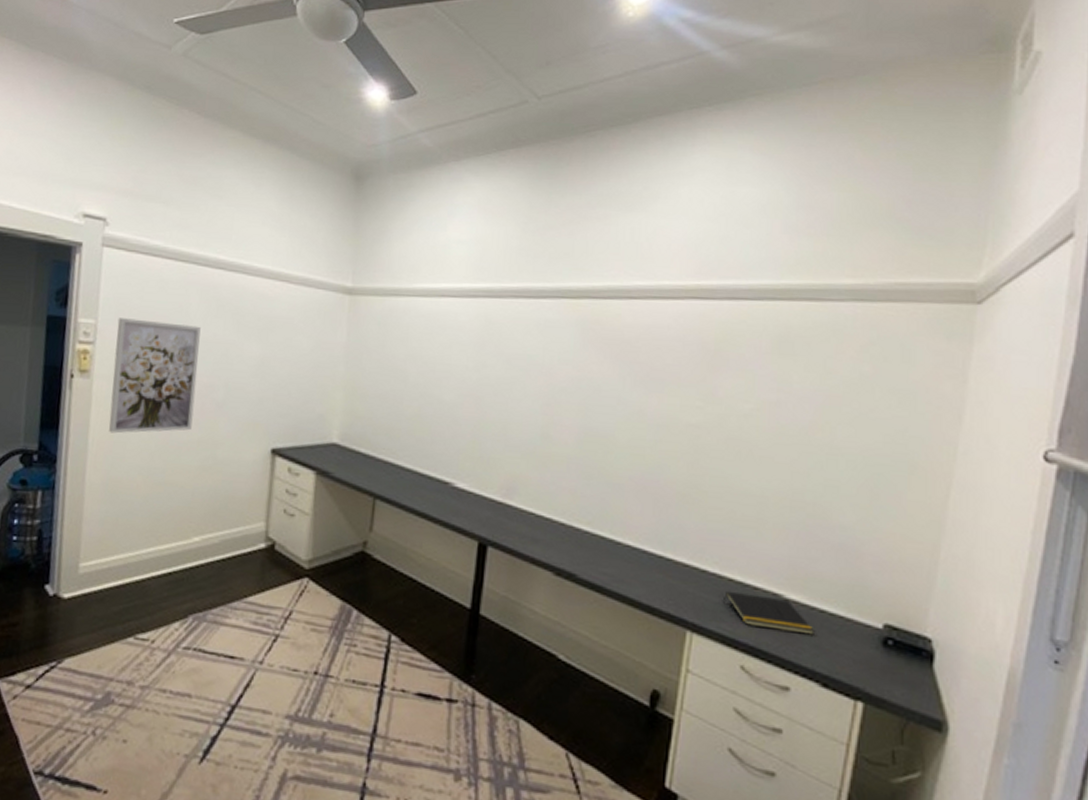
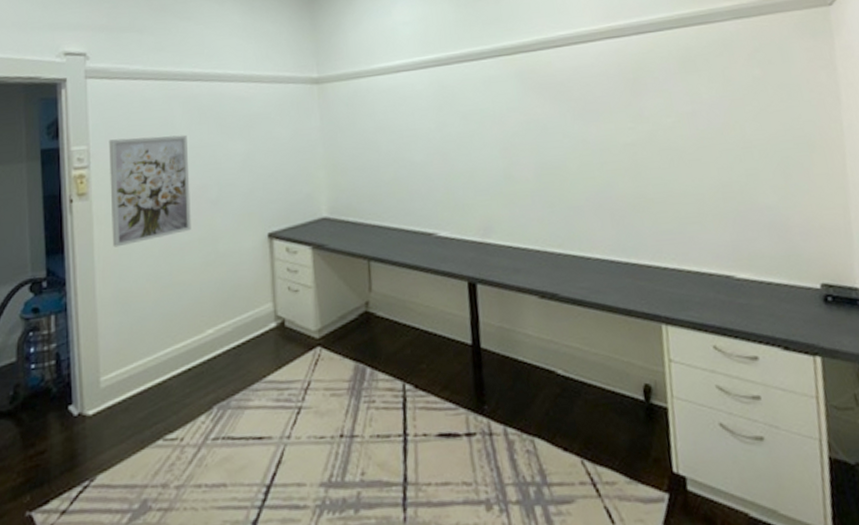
notepad: present [723,590,814,635] -> none [686,279,767,309]

